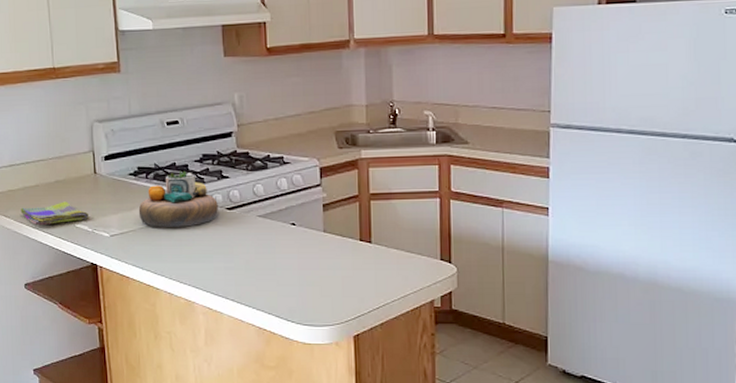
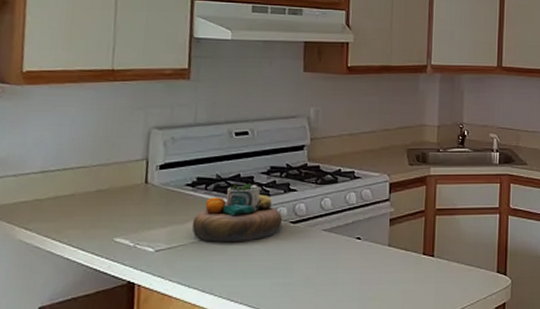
dish towel: present [20,201,89,226] -> none [47,213,133,240]

